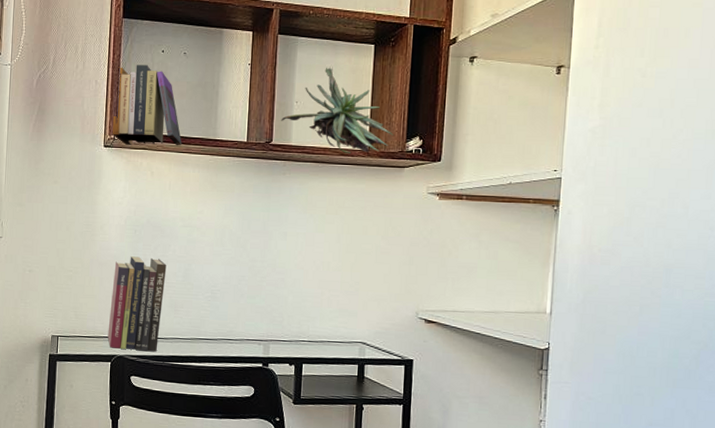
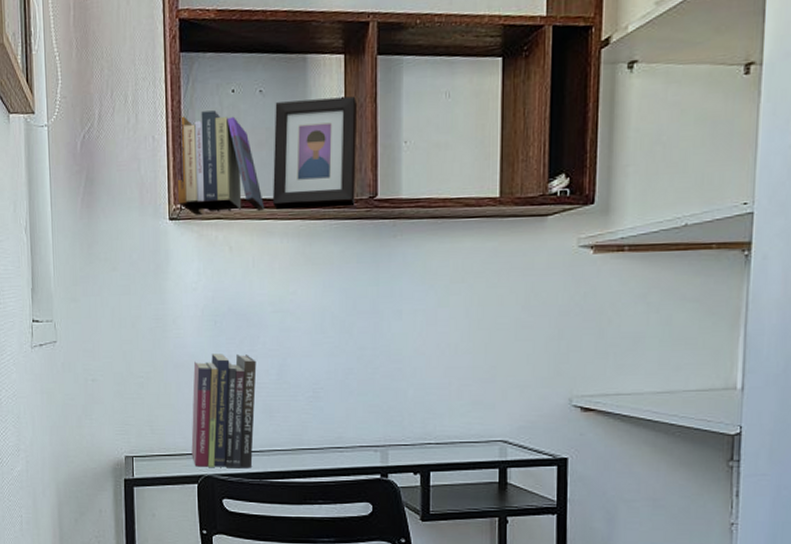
picture frame: none [188,63,261,148] -> present [272,96,358,211]
plant: present [281,67,394,154] -> none [387,92,532,204]

